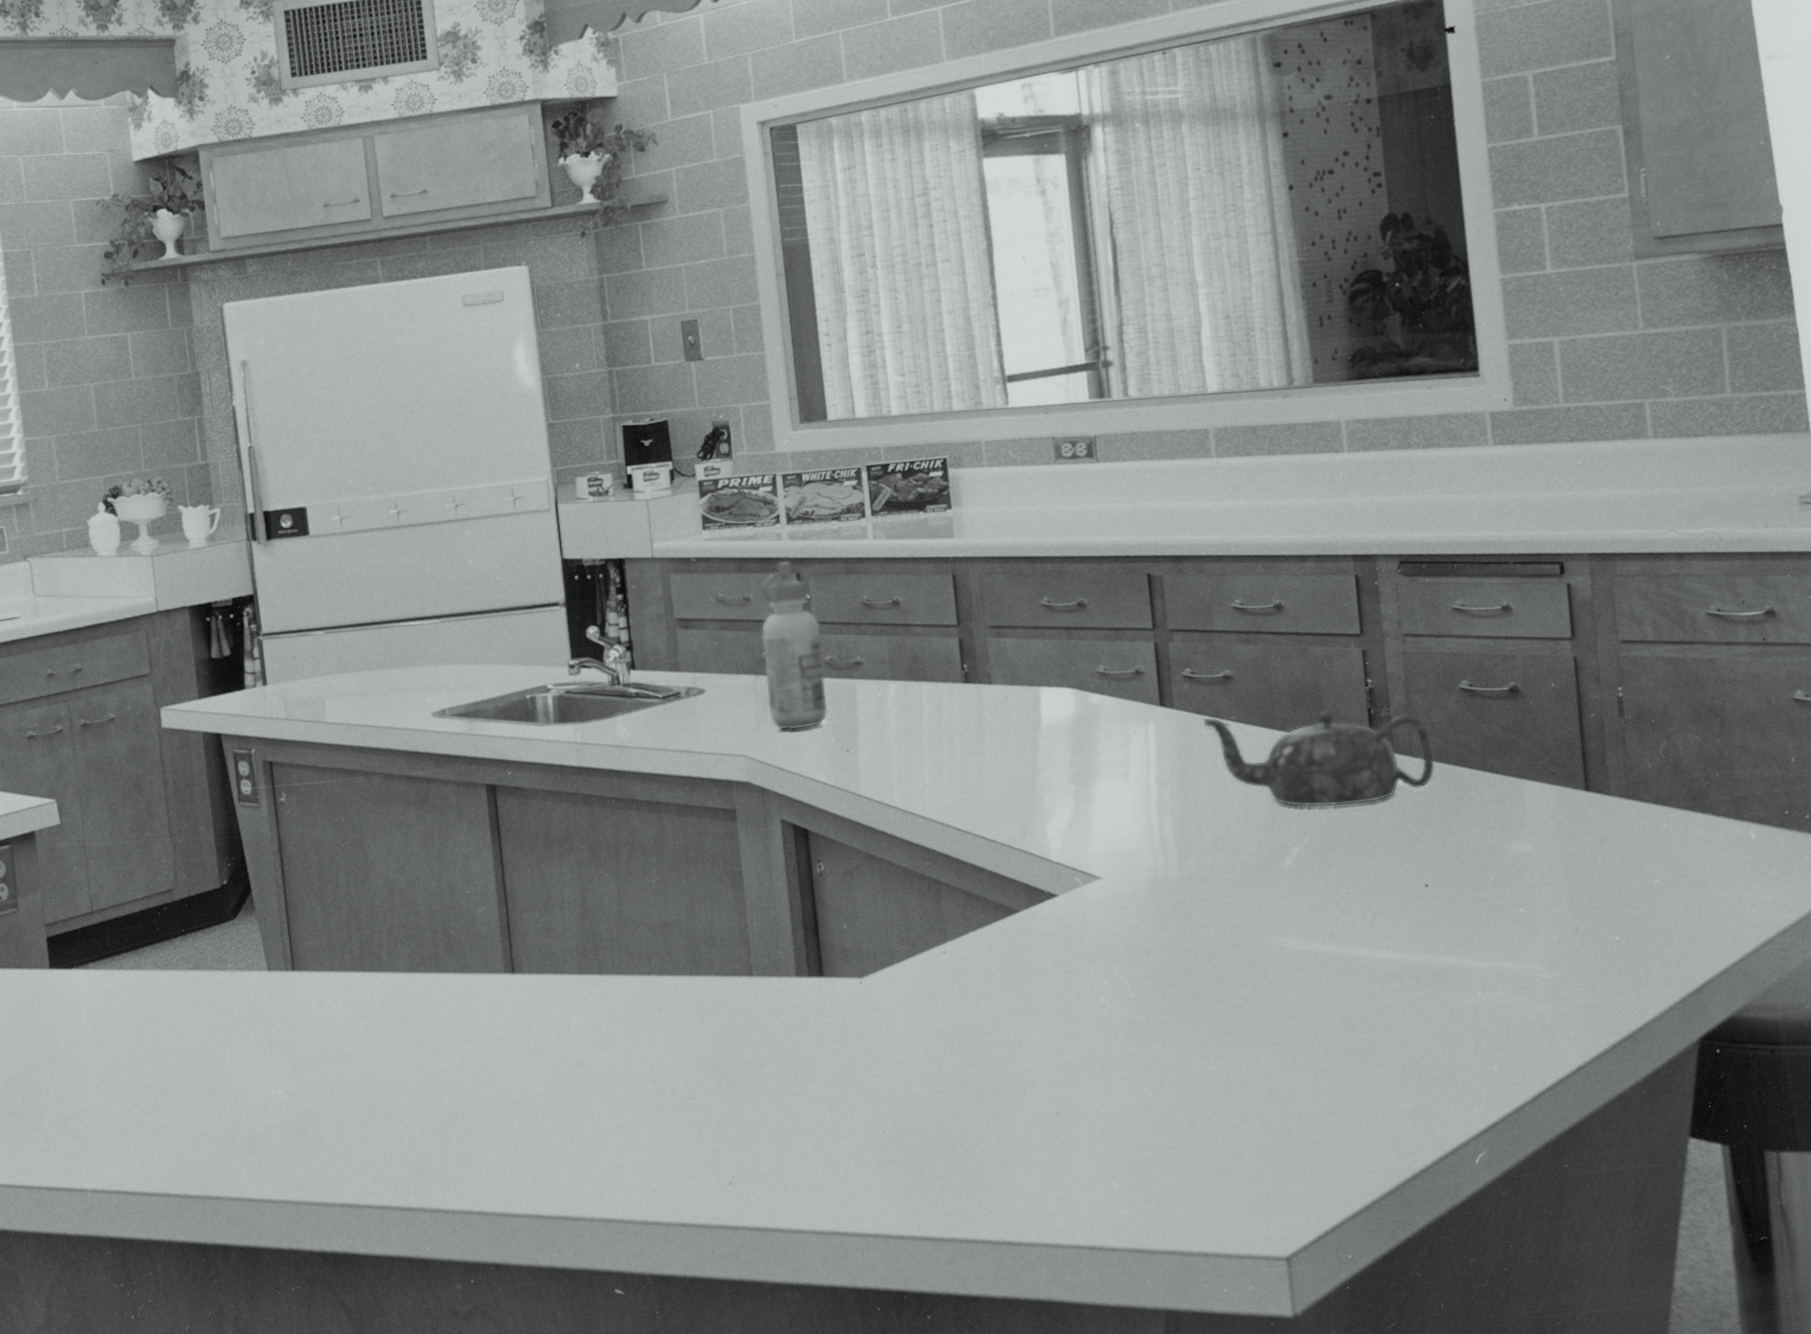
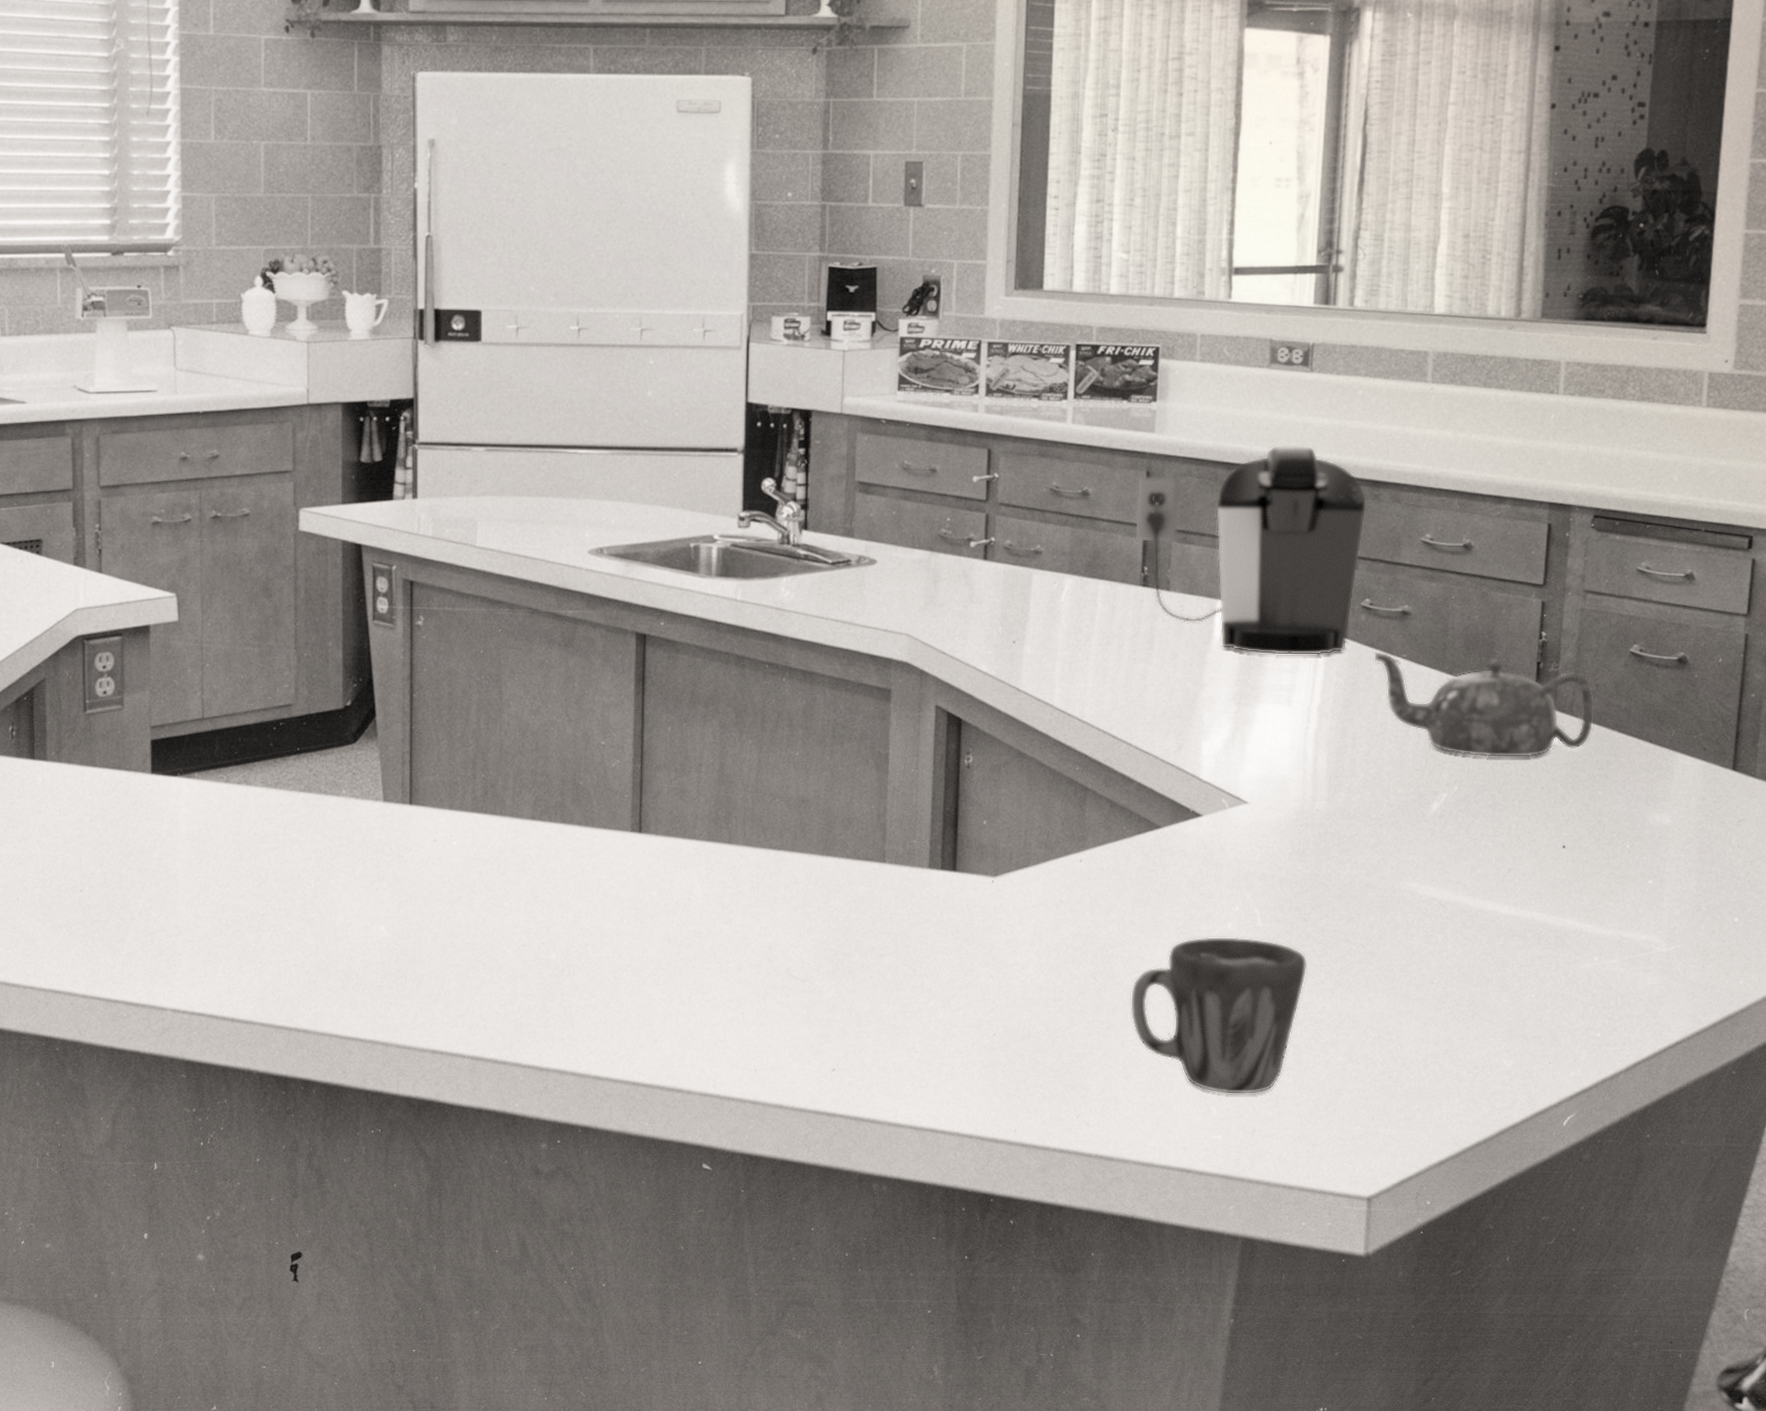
glue bottle: present [760,560,829,731] -> none [939,434,1005,614]
coffee maker: none [944,530,1175,734] -> present [1134,444,1367,656]
cup: none [1013,1009,1187,1168] -> present [1130,936,1308,1095]

